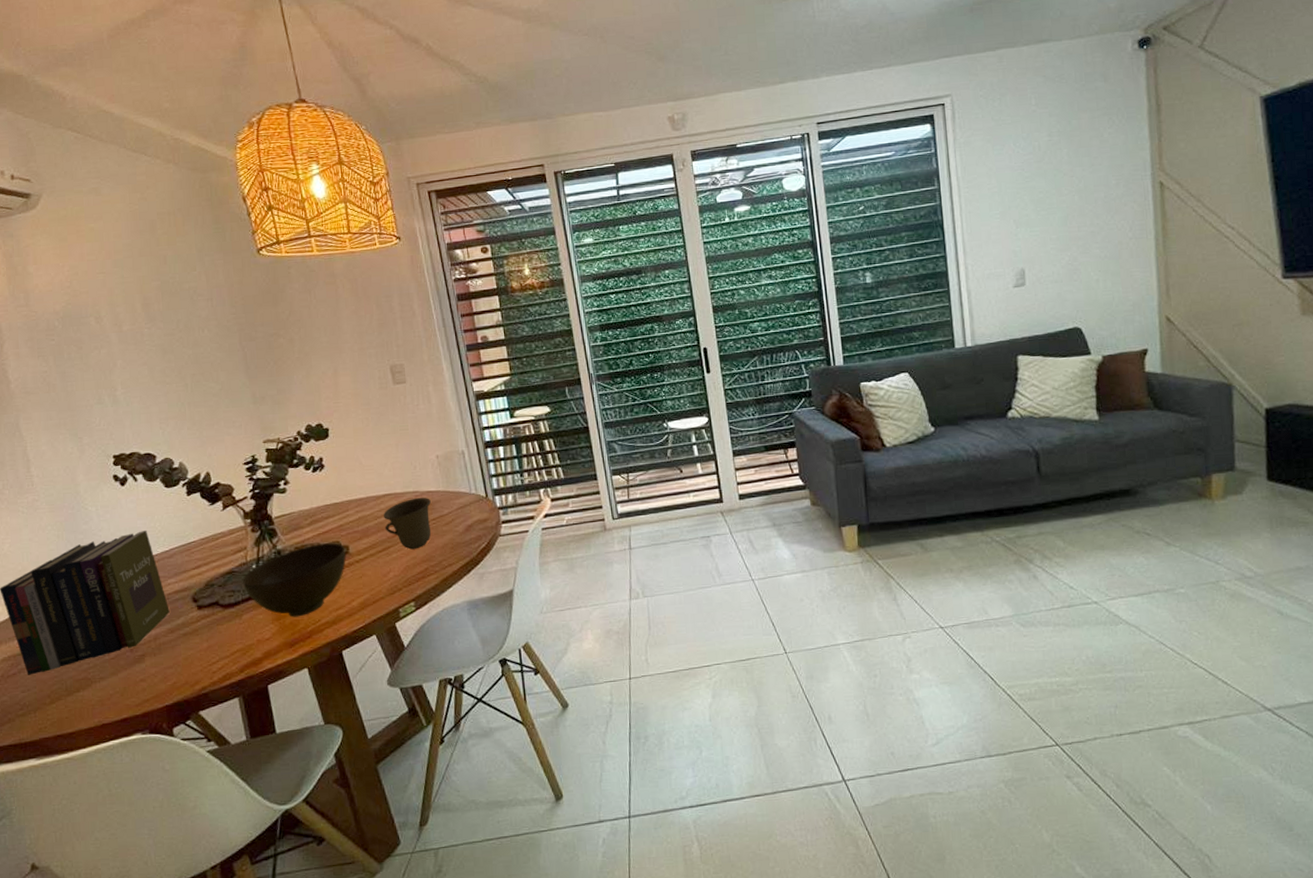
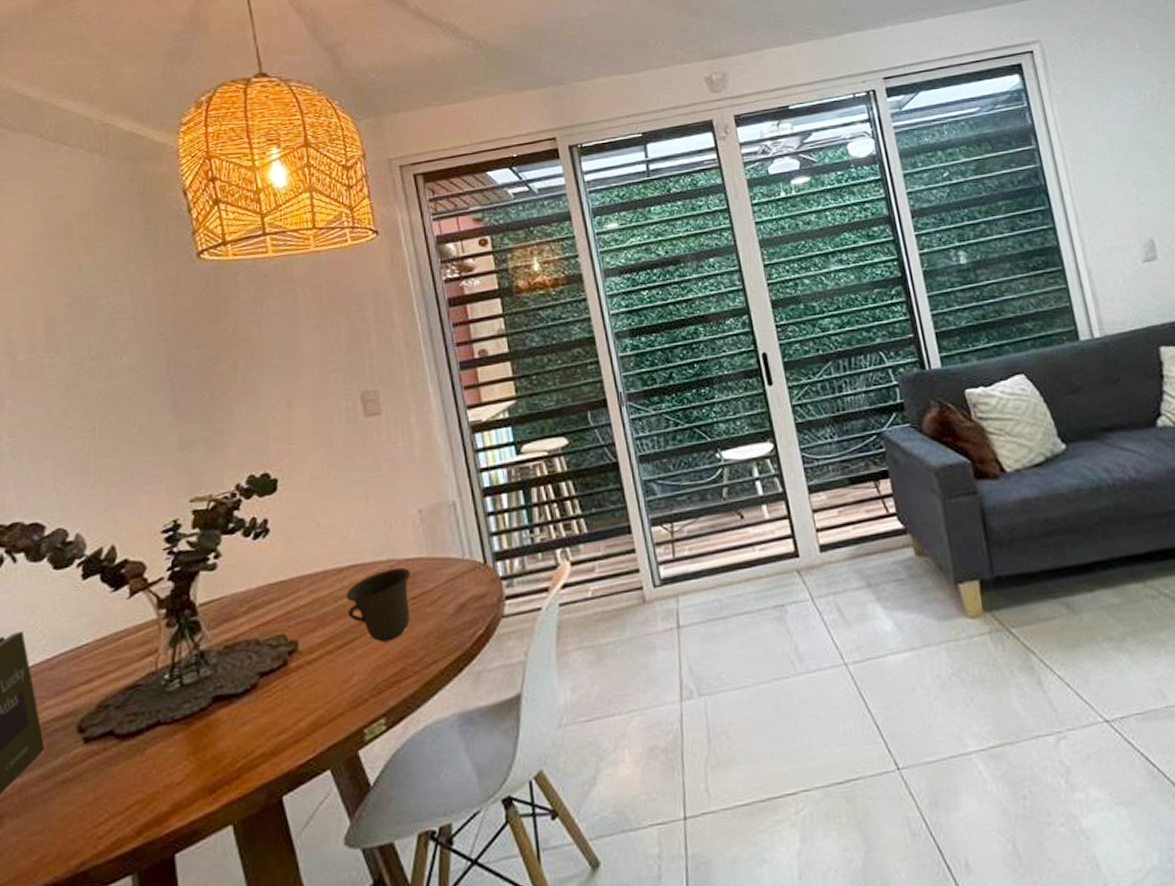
bowl: present [243,543,346,618] -> none [150,637,293,749]

